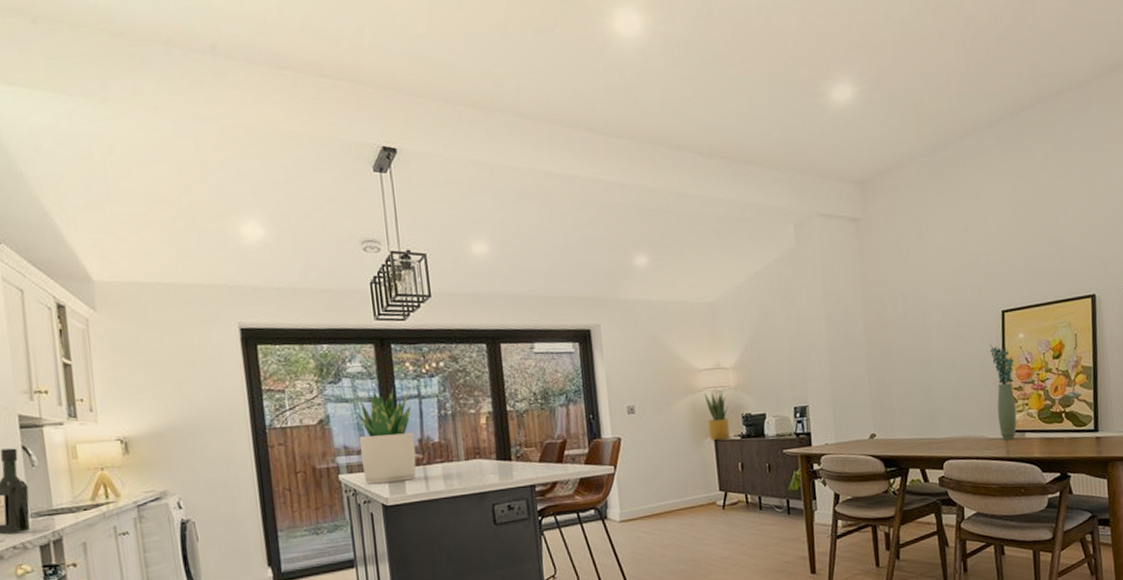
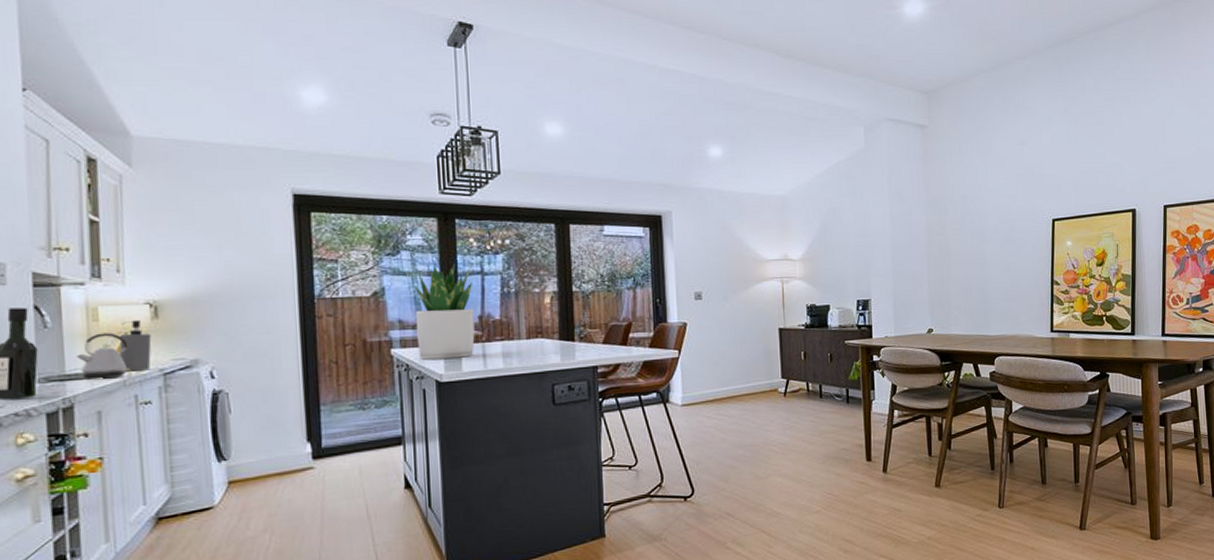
kettle: none [62,468,108,513] -> present [77,332,130,380]
soap dispenser: none [96,455,126,505] -> present [119,319,152,372]
planter: present [704,390,730,441] -> none [770,281,795,330]
vase: present [989,344,1017,441] -> none [1040,250,1062,341]

